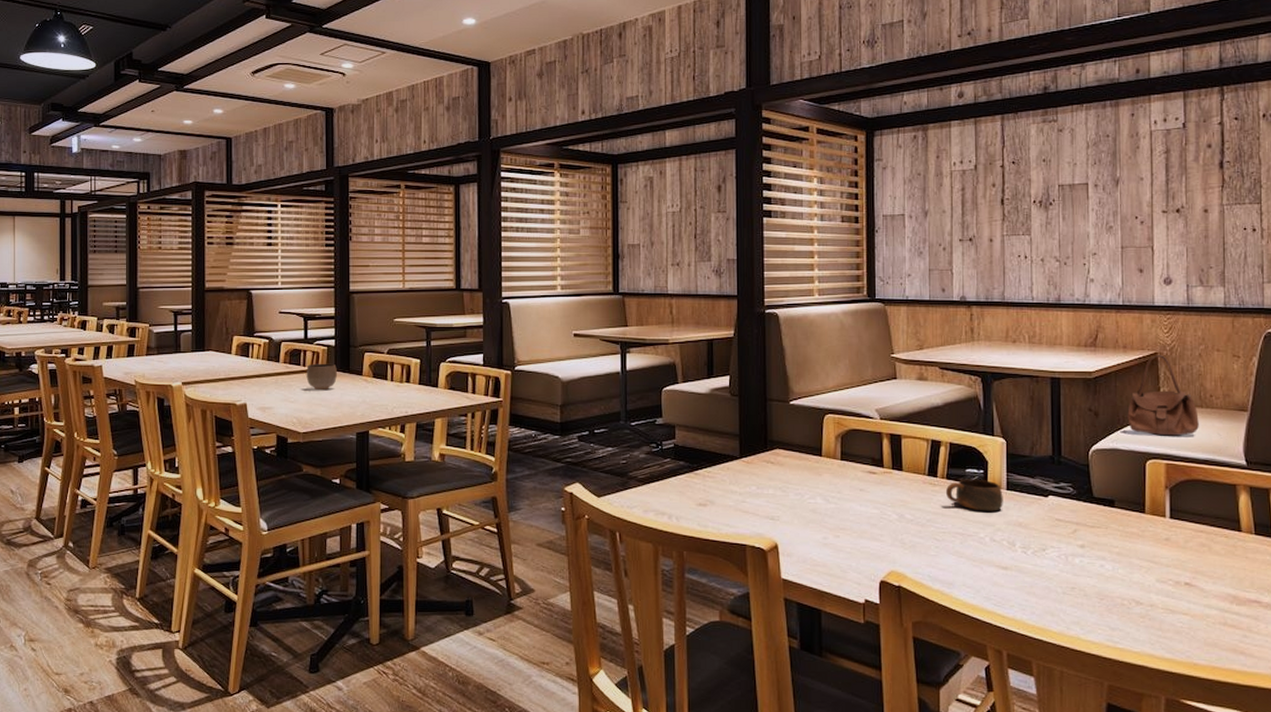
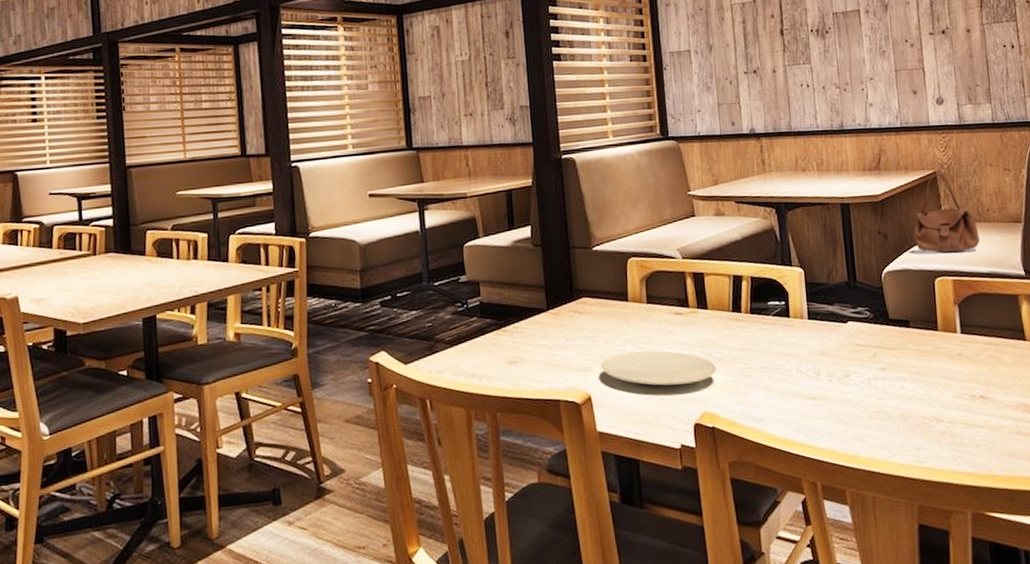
cup: present [306,363,337,391] -> none [83,245,118,276]
plate: none [789,506,907,541] -> present [600,350,717,386]
cup: present [945,479,1003,511] -> none [750,311,806,343]

